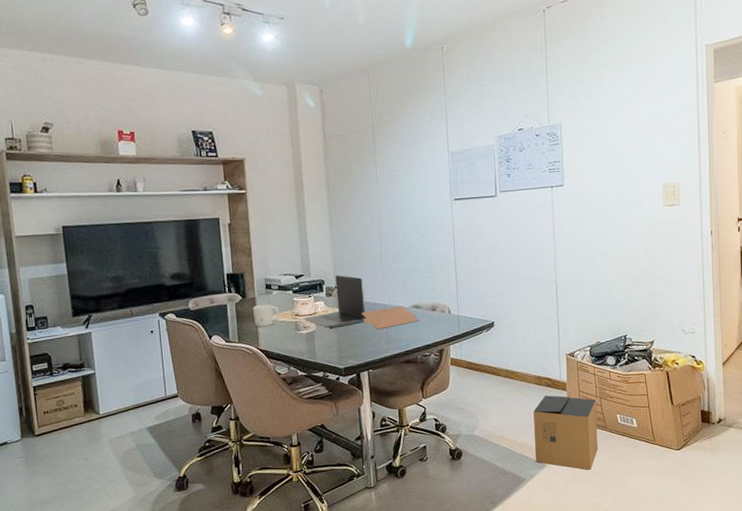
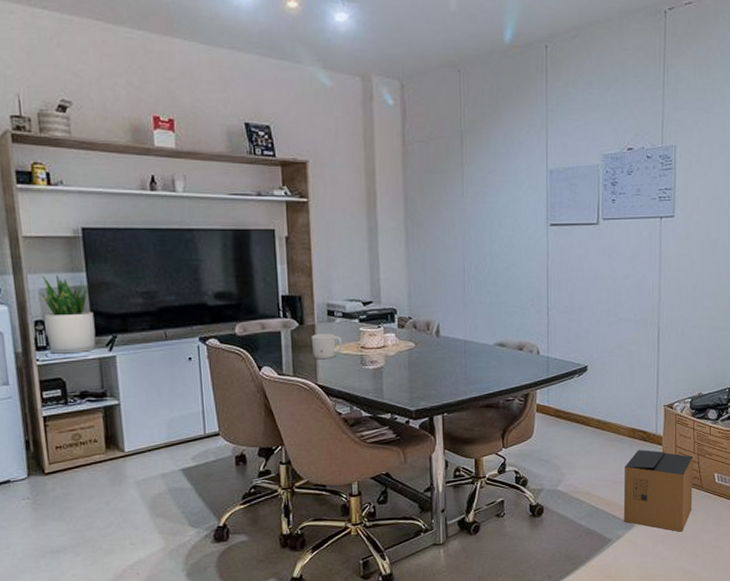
planter: none [29,267,75,333] -> present [40,275,96,354]
laptop computer: present [303,275,366,329] -> none [370,304,443,365]
papers: present [361,305,419,330] -> none [438,342,504,369]

